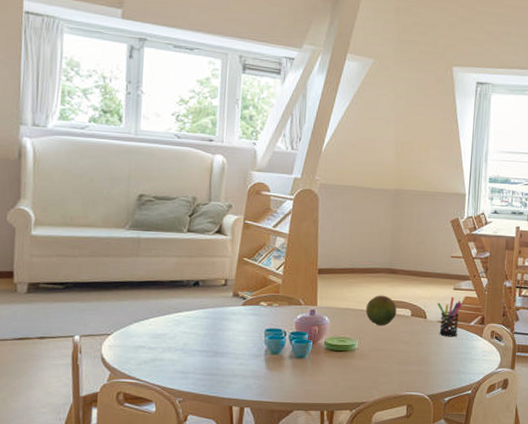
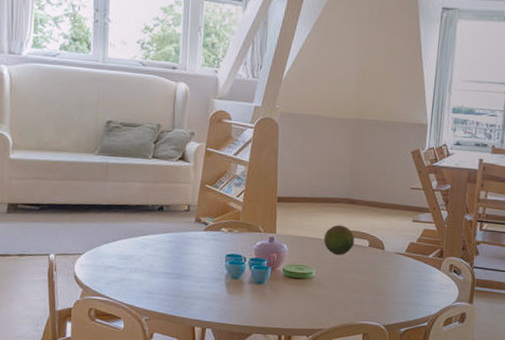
pen holder: present [438,297,463,337] -> none [396,229,421,269]

